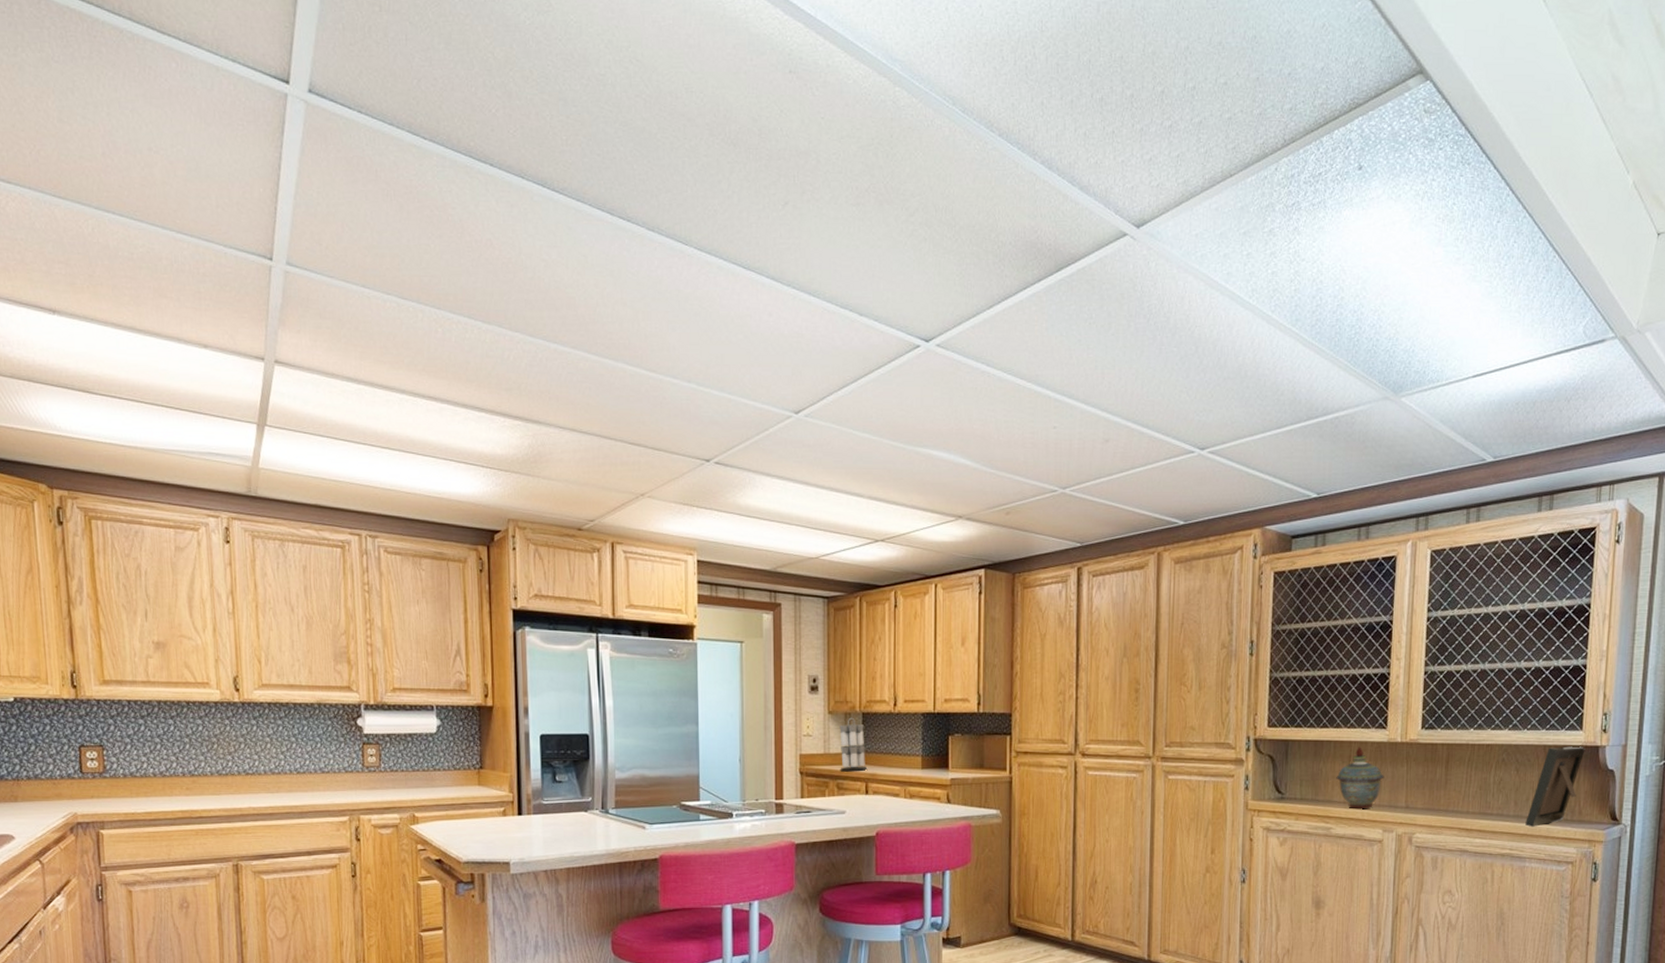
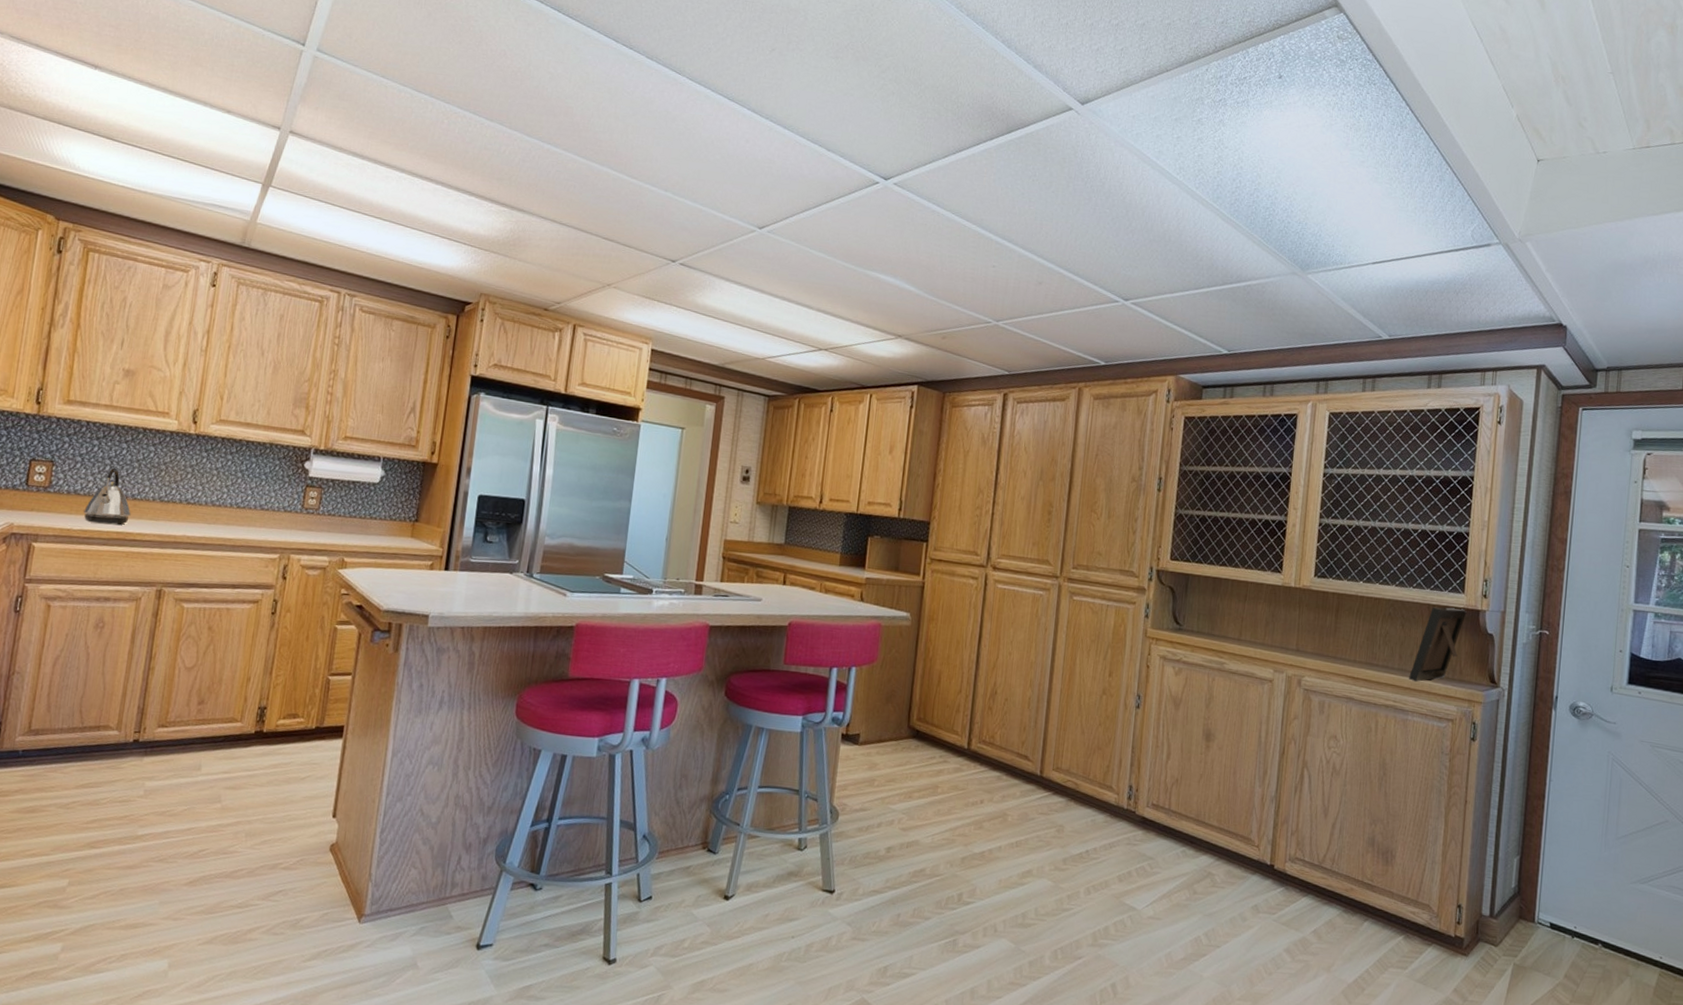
kettle: none [143,745,192,804] -> present [82,467,131,525]
spice rack: present [839,717,868,772] -> none [761,509,789,562]
decorative jar: present [1336,747,1384,809] -> none [1232,587,1277,649]

